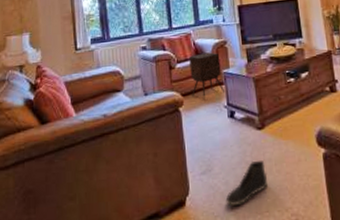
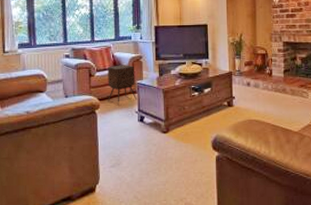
sneaker: present [225,160,268,206] -> none [130,158,168,194]

